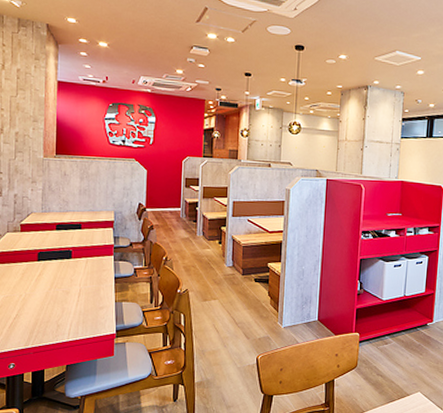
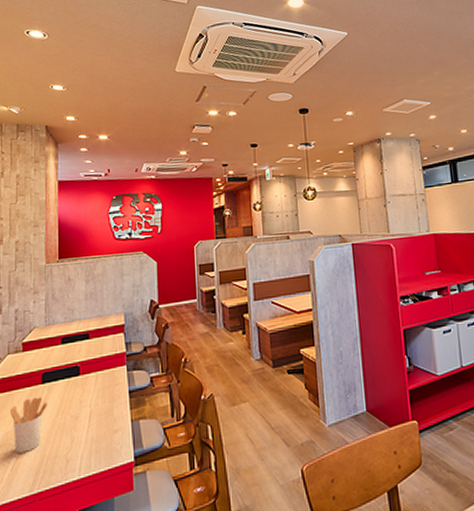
utensil holder: none [9,271,42,315] -> present [11,397,47,453]

